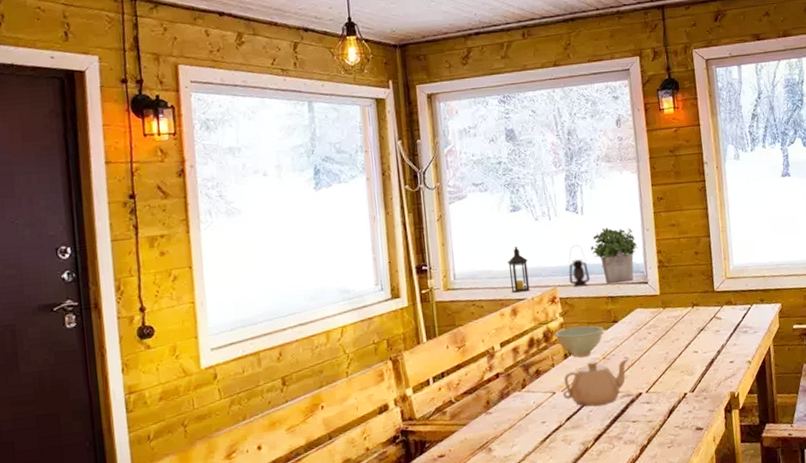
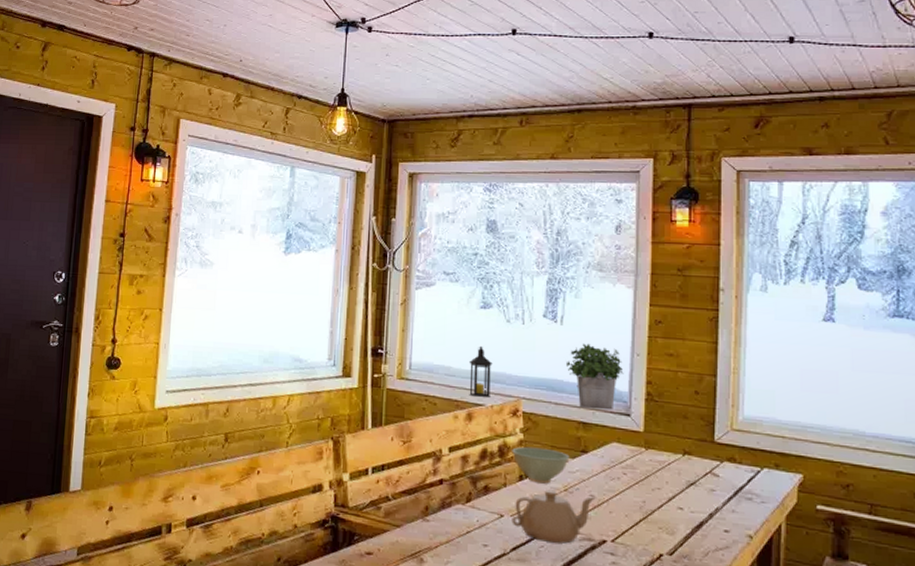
lantern: present [568,245,590,288] -> none [536,357,561,405]

